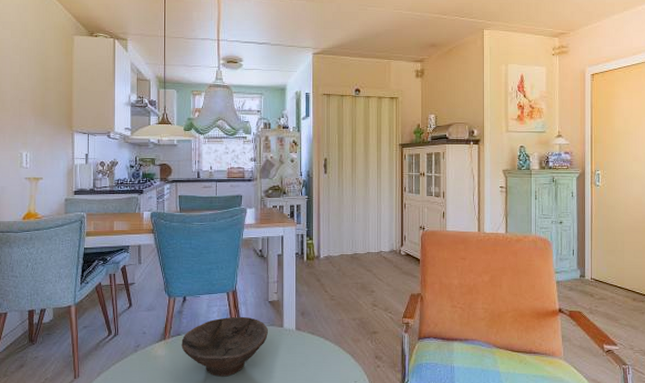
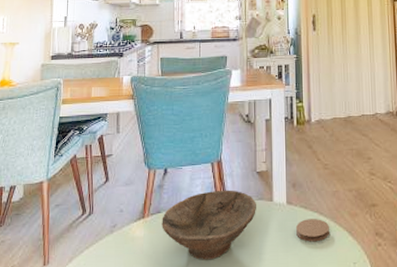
coaster: none [304,343,334,363] -> present [296,219,329,242]

